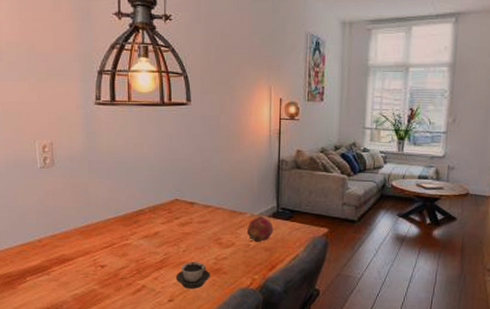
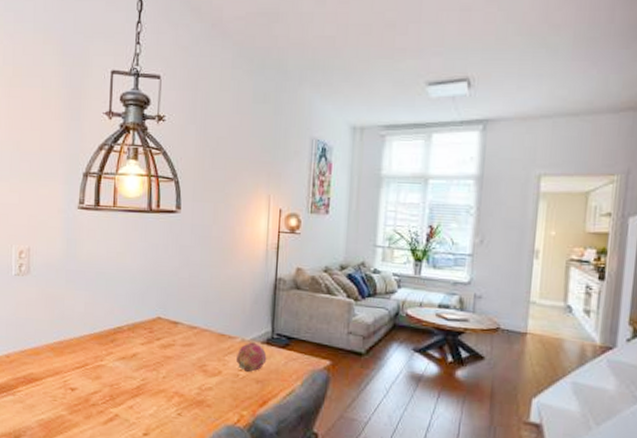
cup: present [175,262,211,289] -> none [152,390,193,422]

